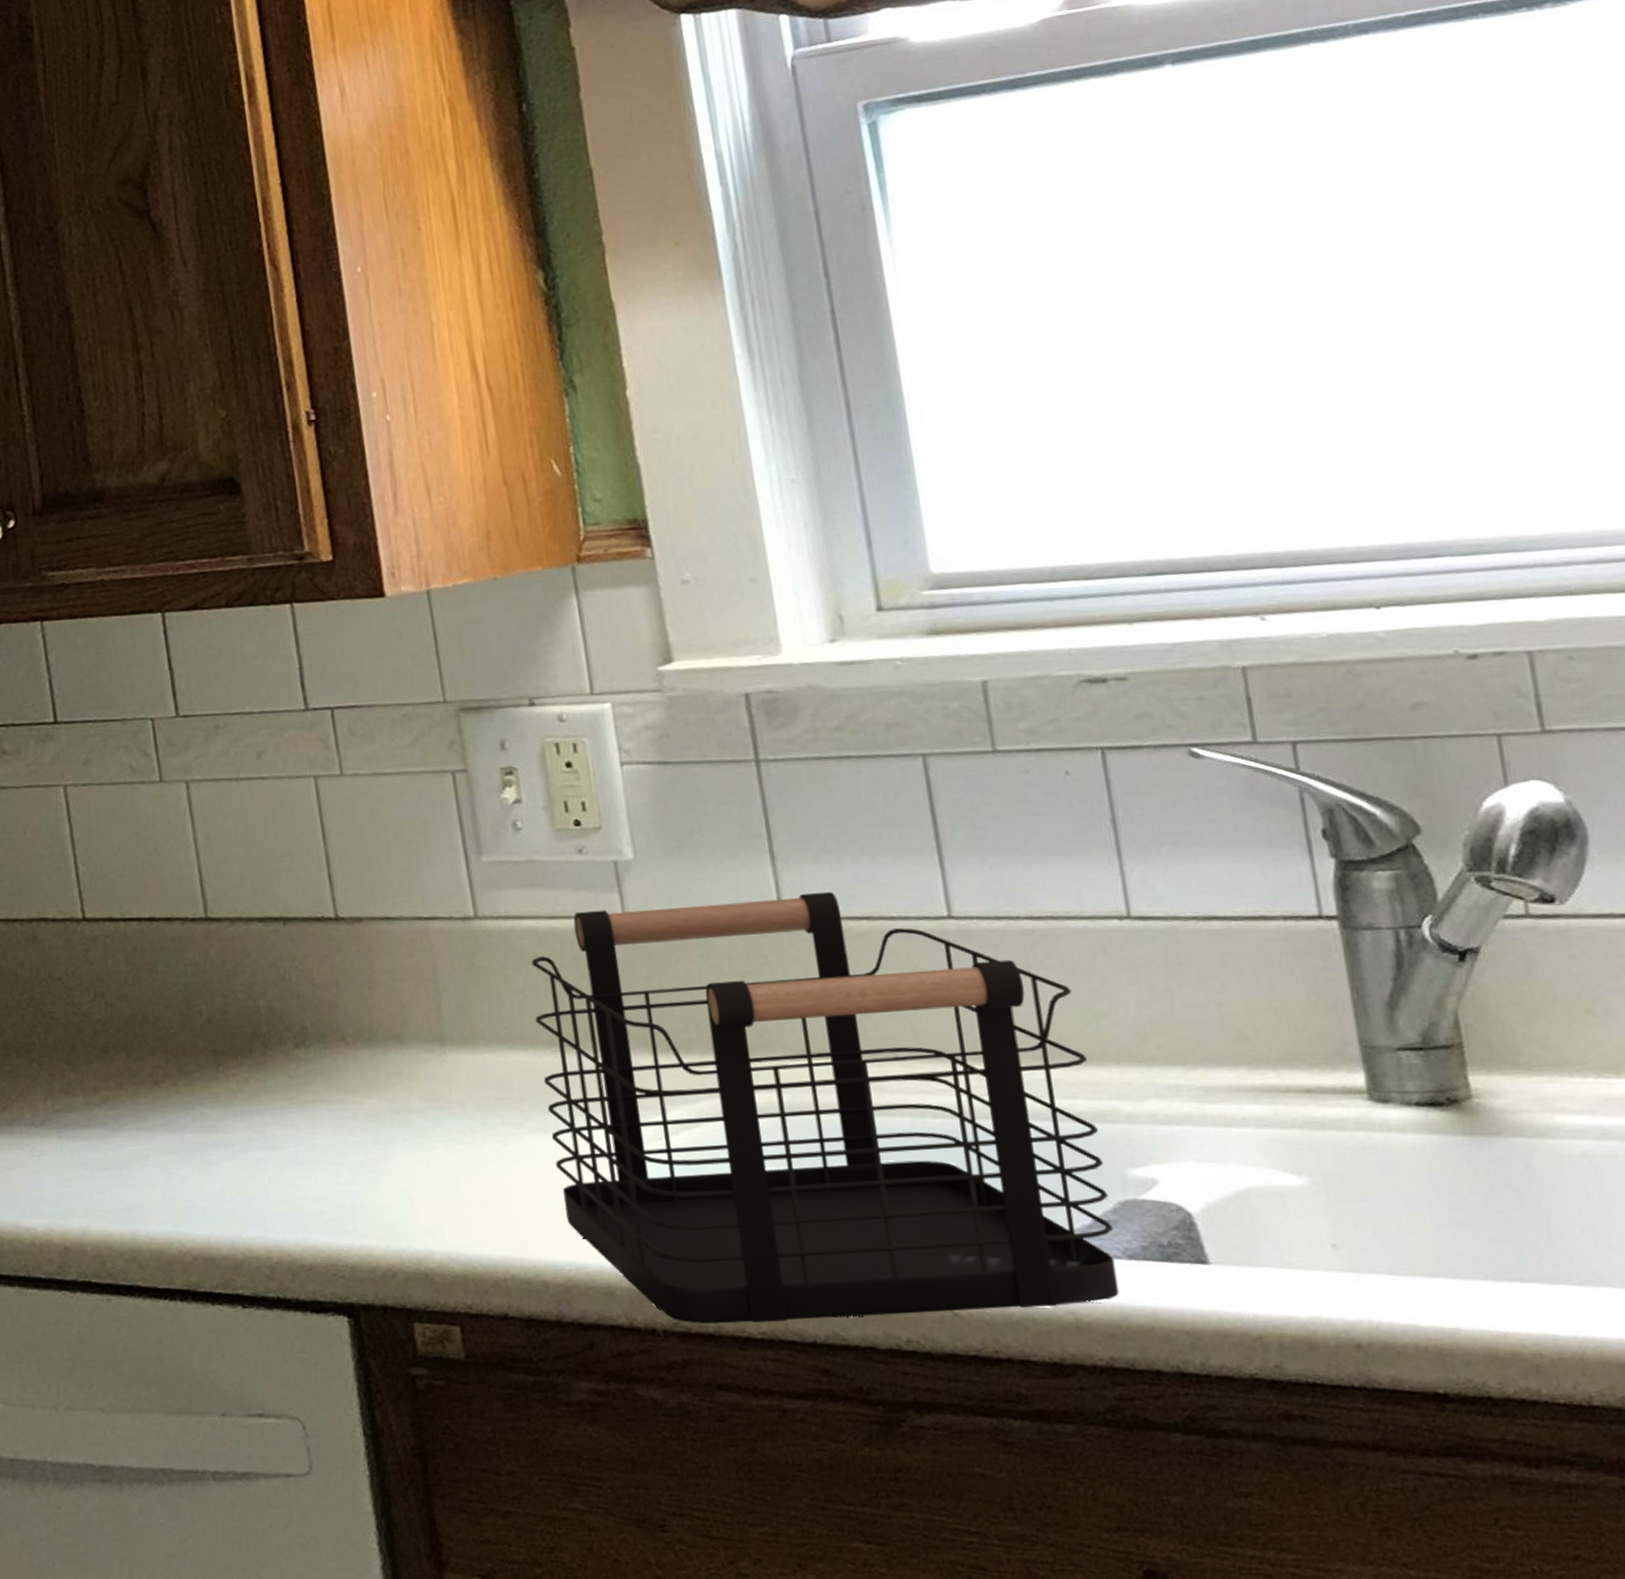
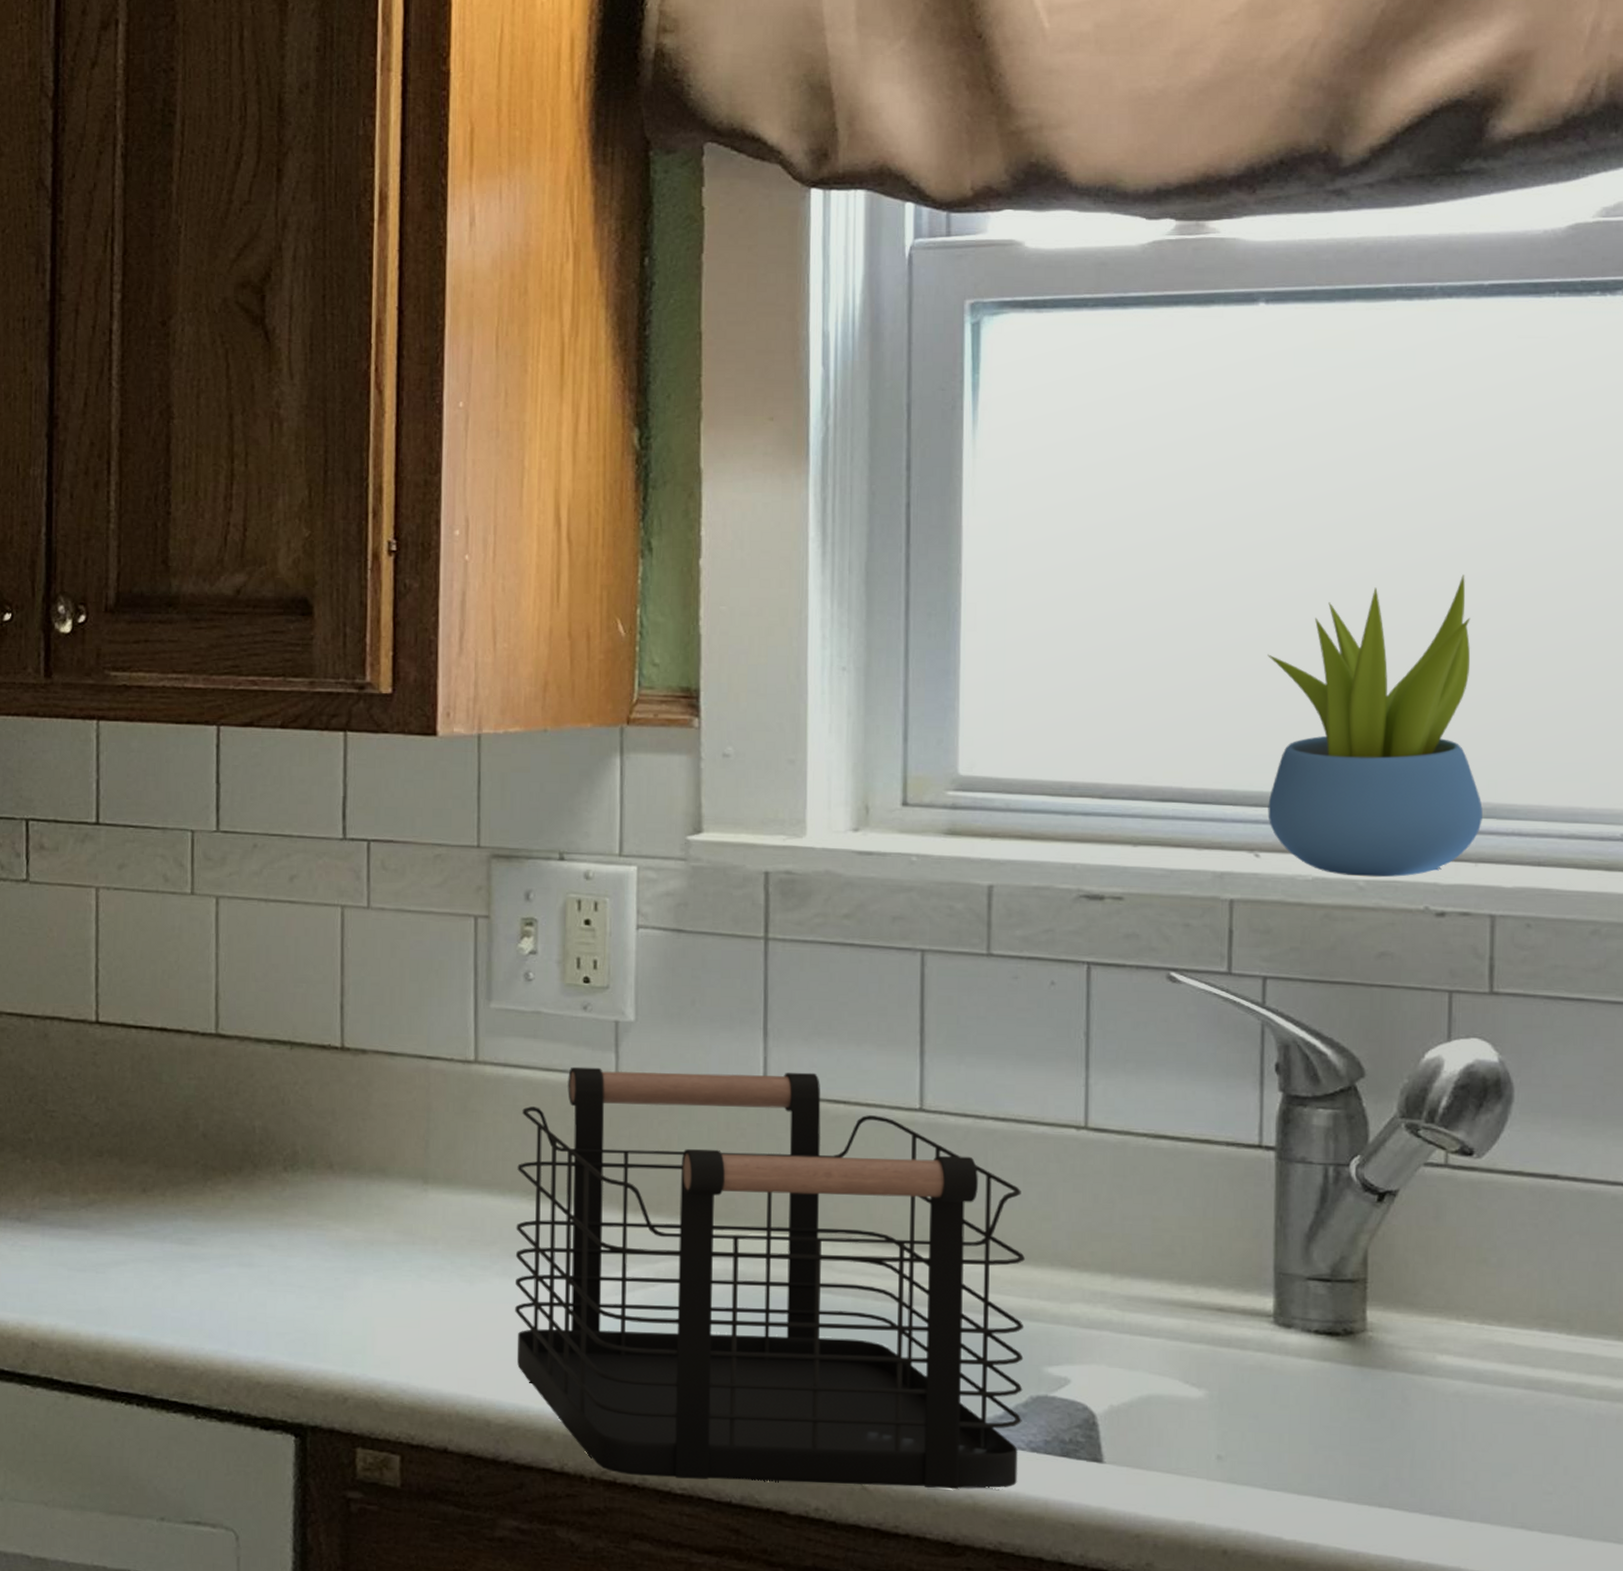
succulent plant: none [1237,308,1501,629] -> present [1268,575,1483,878]

